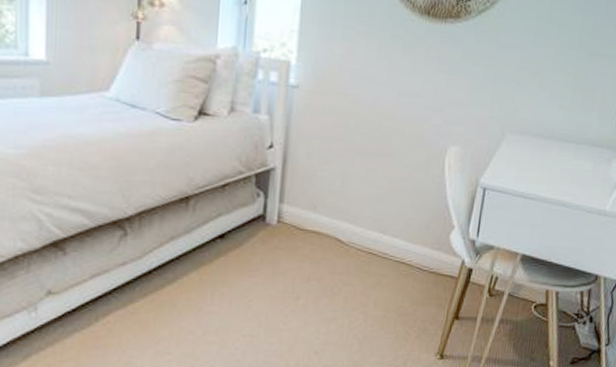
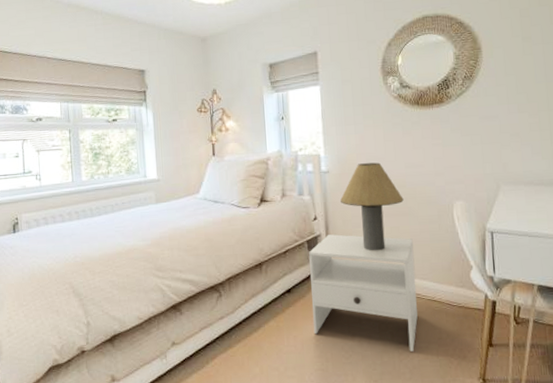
nightstand: none [247,169,391,320] -> present [309,234,418,351]
table lamp: none [308,81,389,197] -> present [340,162,404,251]

